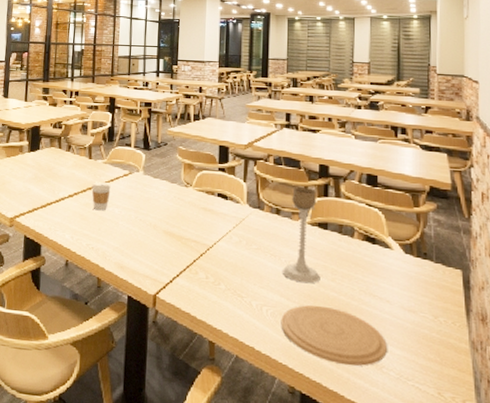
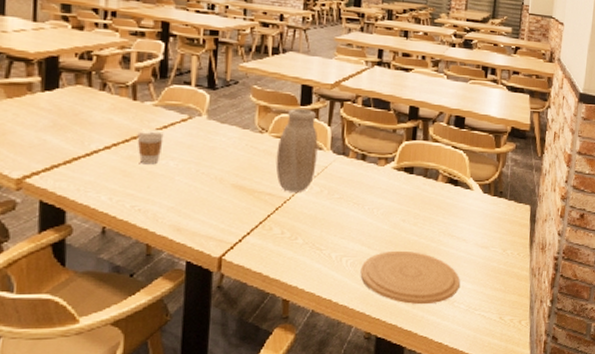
vase: none [199,166,235,241] -> present [275,108,318,192]
candle holder: present [282,187,320,284] -> none [364,131,404,230]

